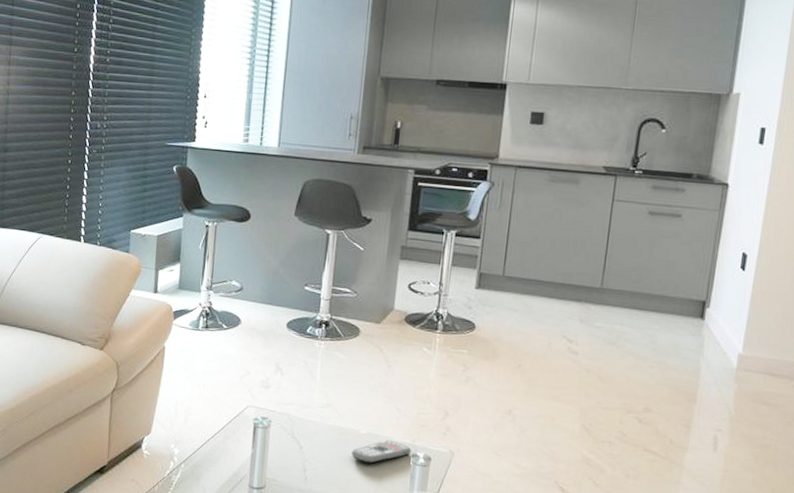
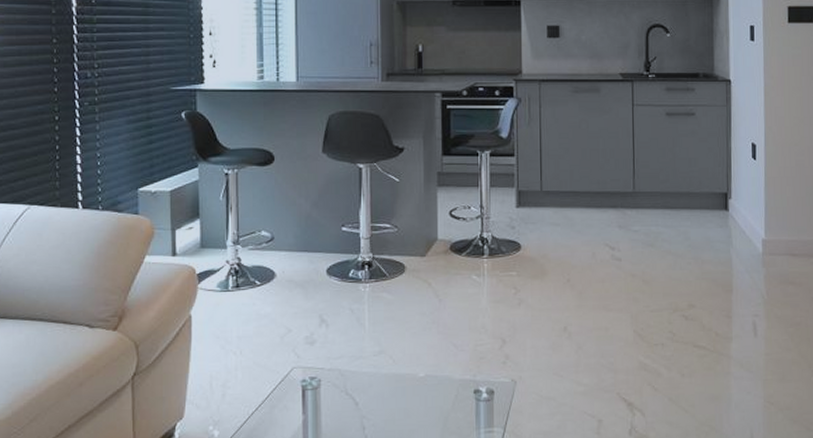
remote control: present [351,439,412,464] -> none [411,379,474,408]

